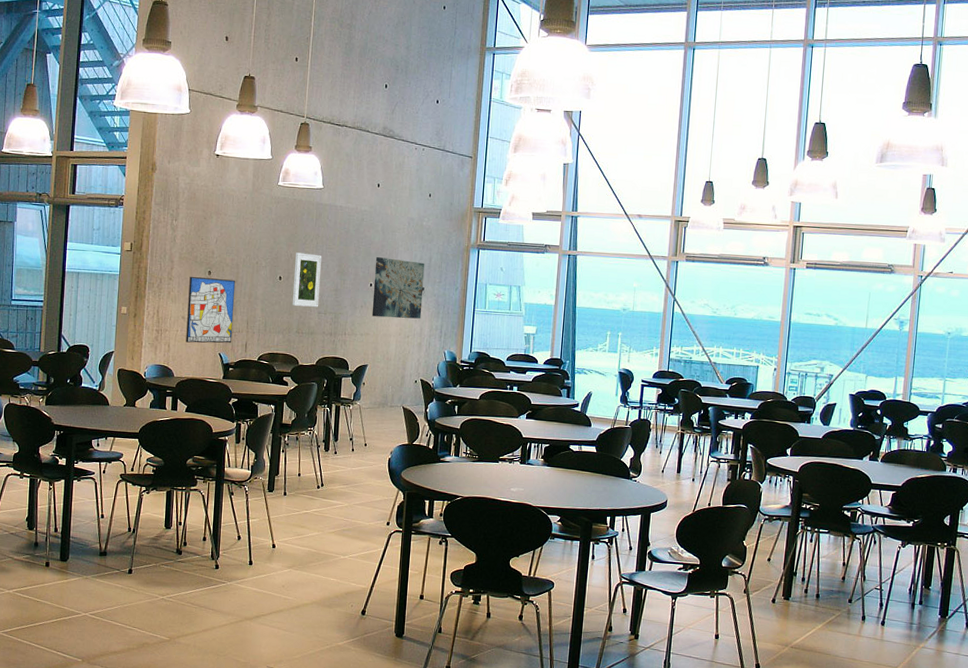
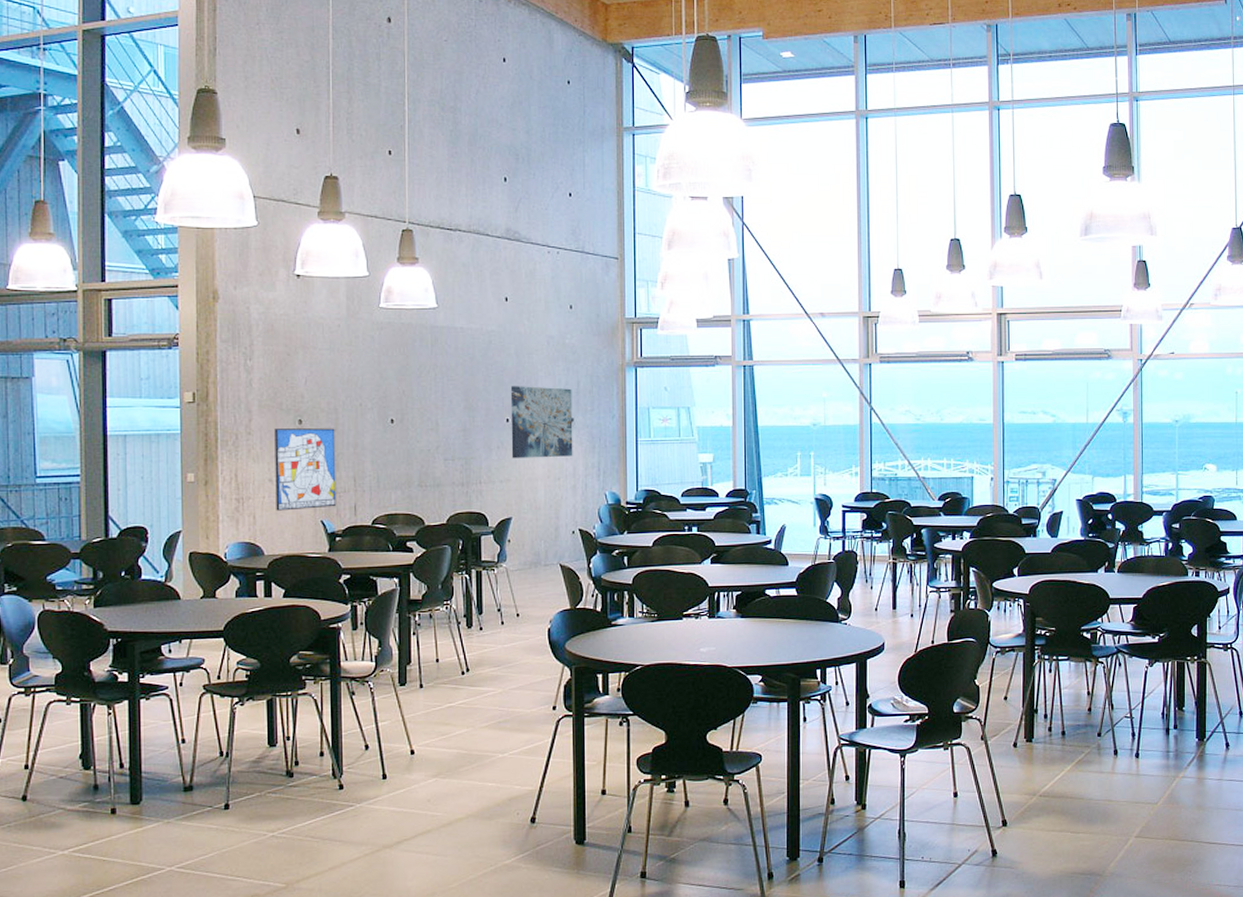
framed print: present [293,252,322,307] -> none [410,388,444,453]

